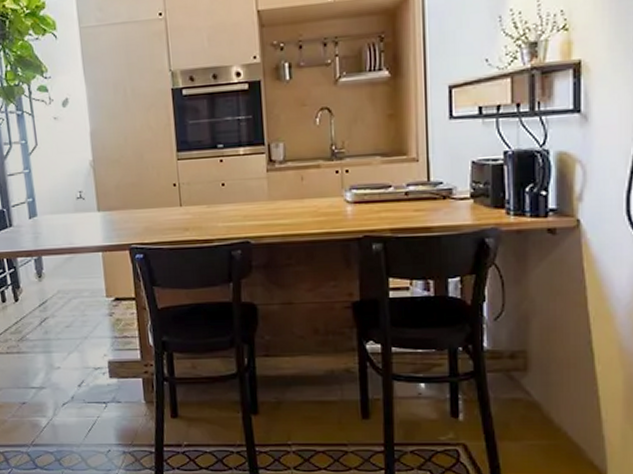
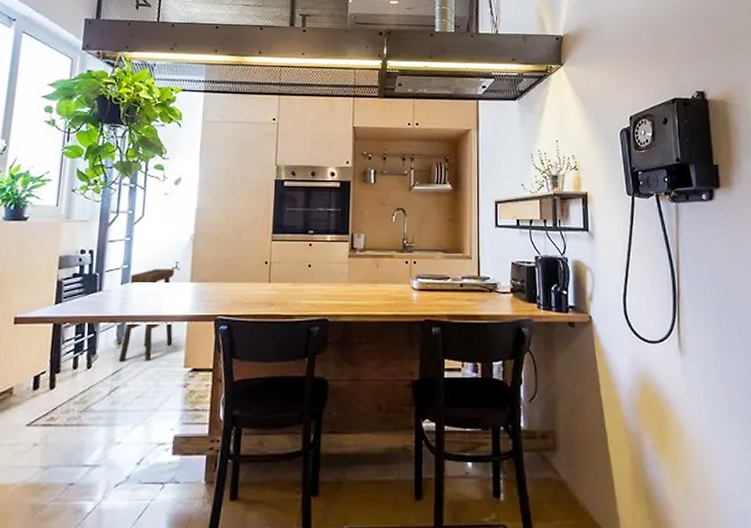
stool: none [37,199,91,294] -> present [119,269,175,362]

